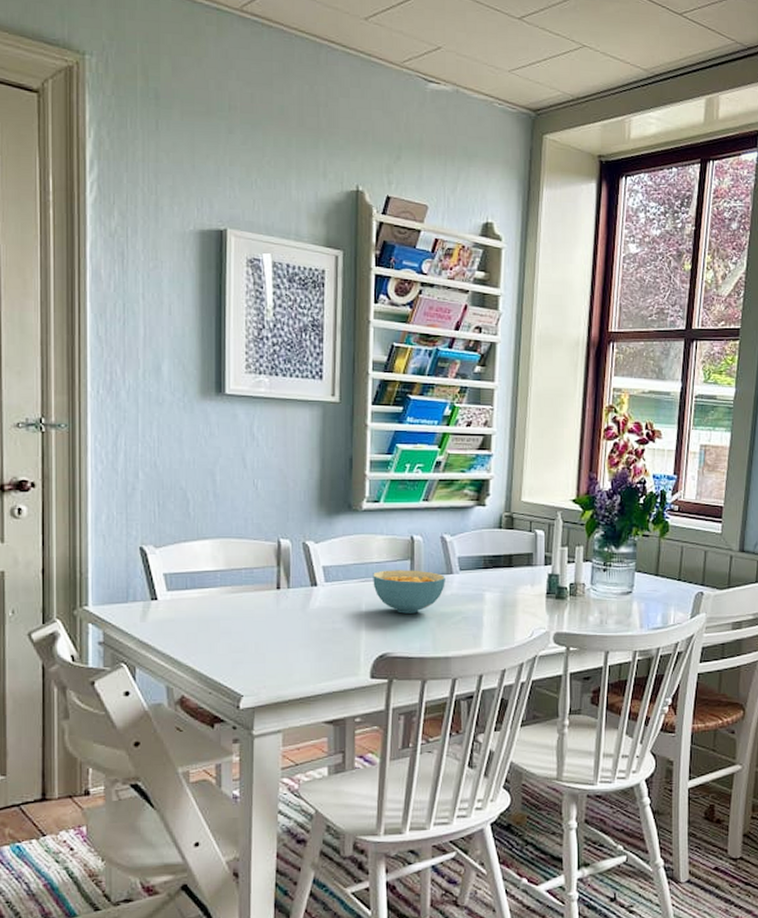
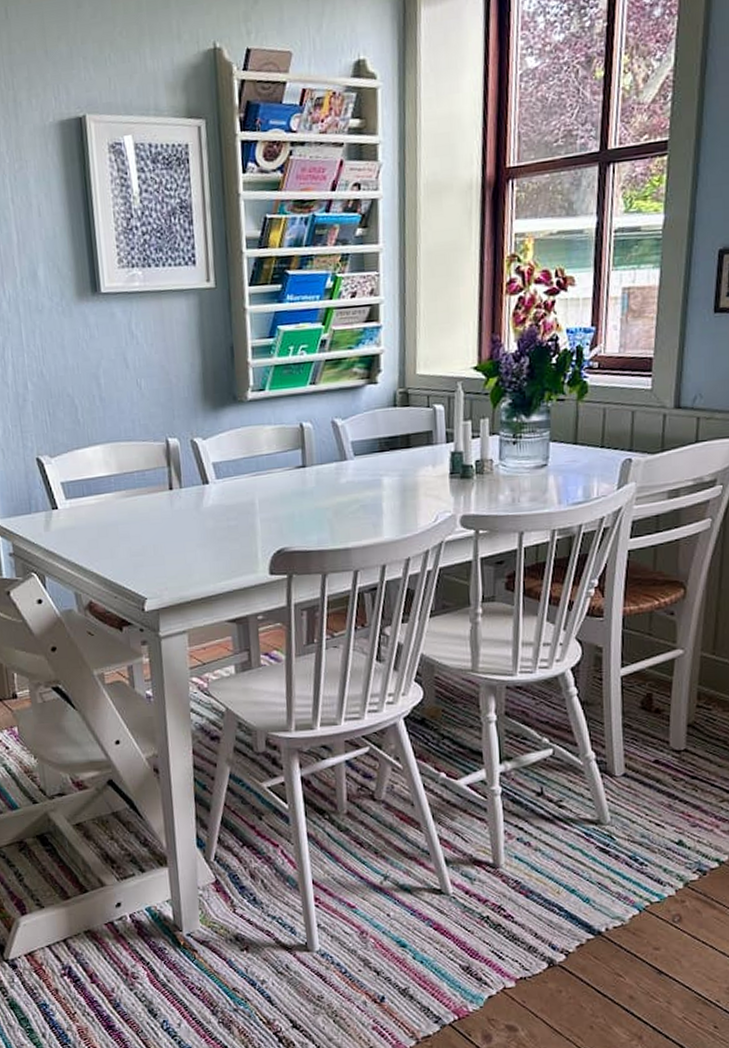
cereal bowl: present [373,570,445,614] -> none [263,459,340,506]

